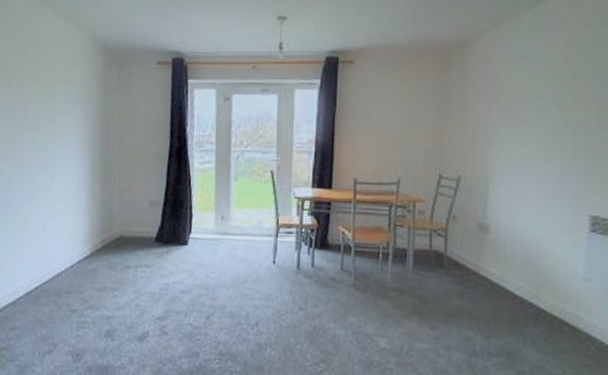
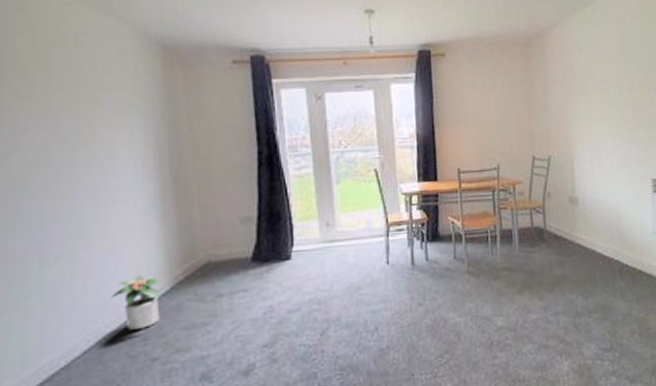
potted plant: none [48,239,85,284] -> present [111,275,164,330]

